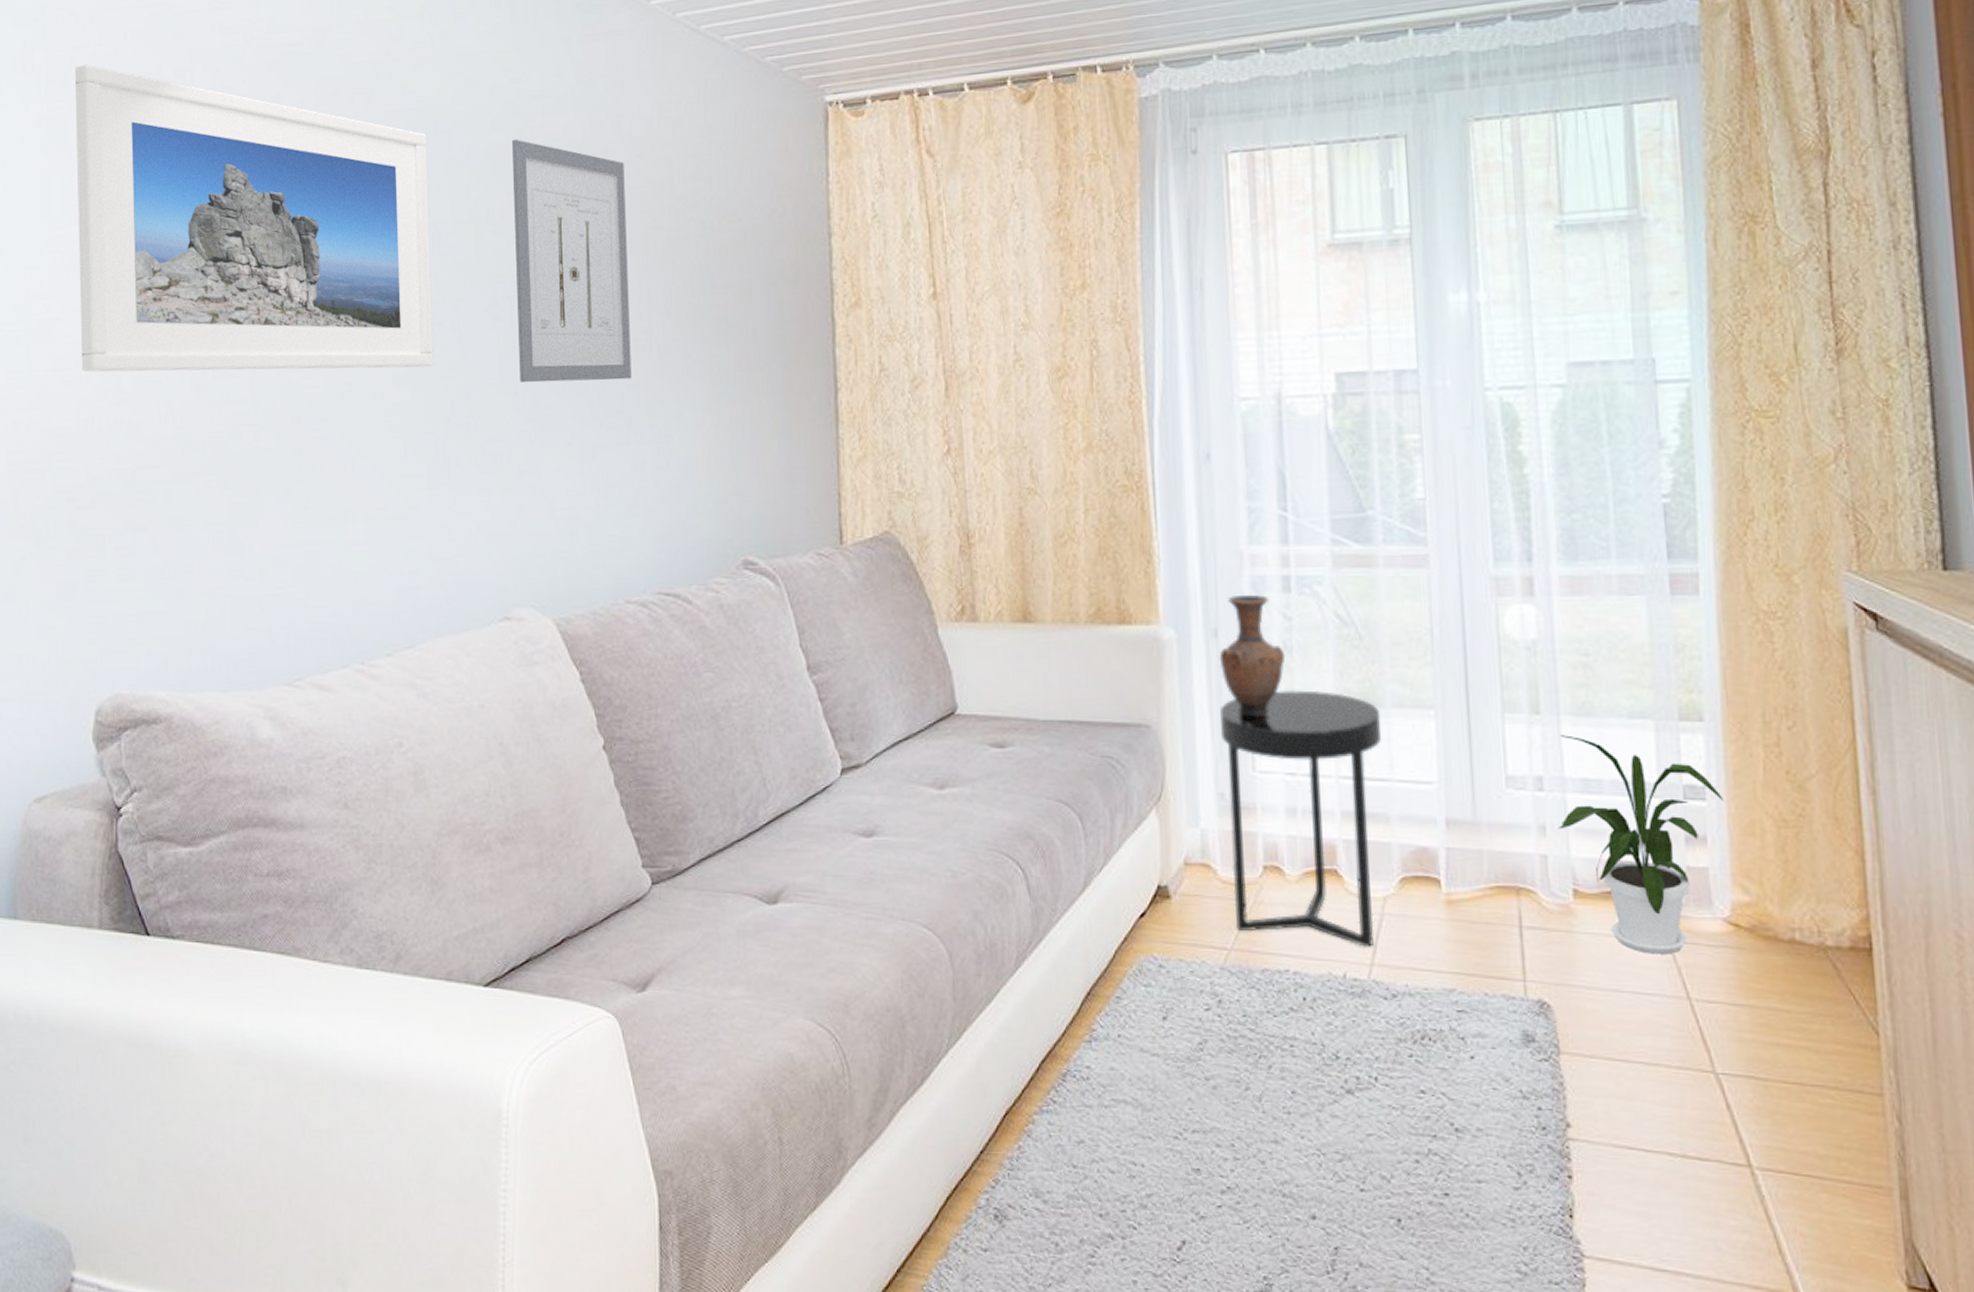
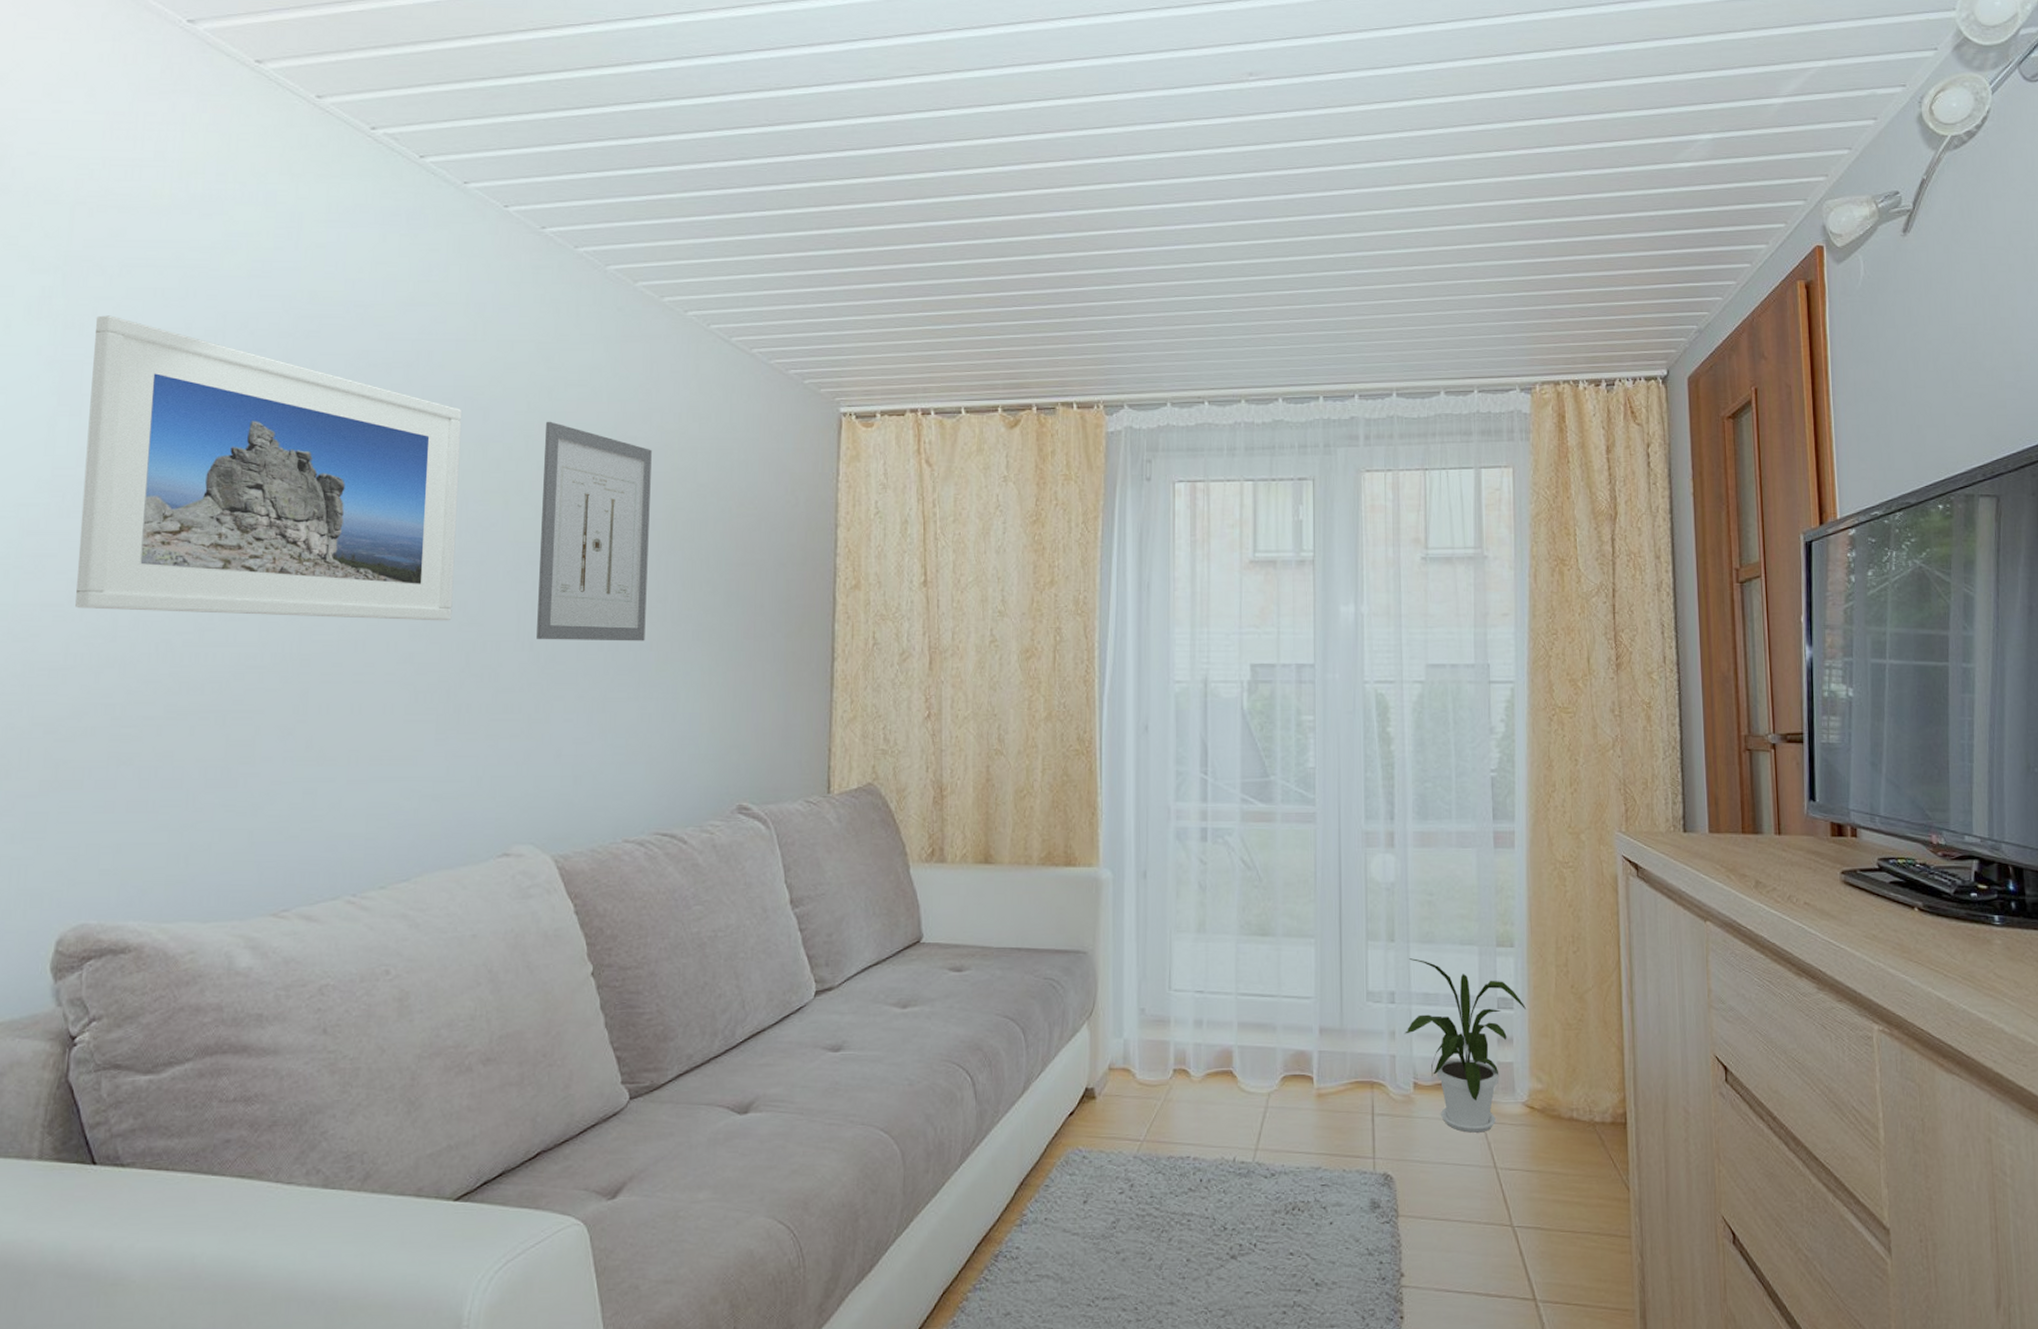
vase: present [1219,595,1286,717] -> none [1146,843,1200,945]
side table: present [1220,690,1382,947] -> none [1145,922,1273,1135]

